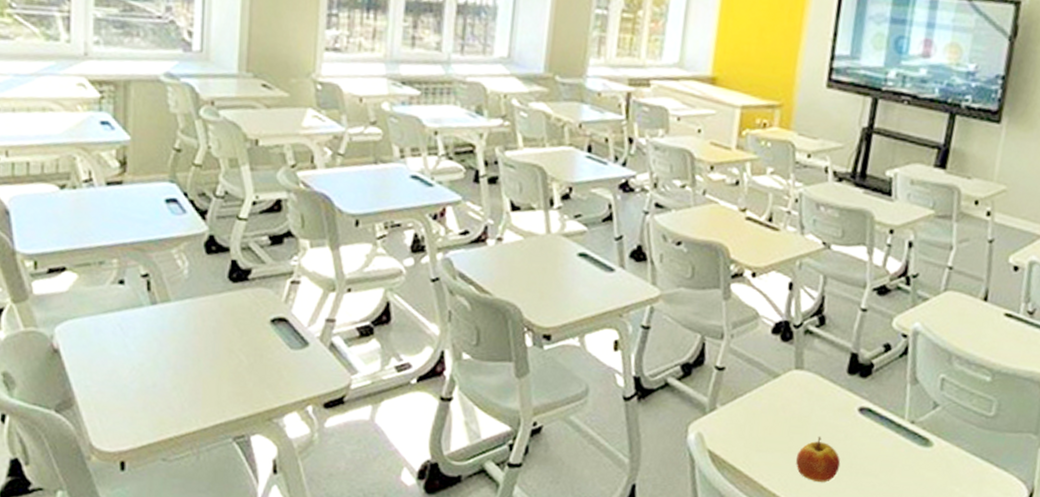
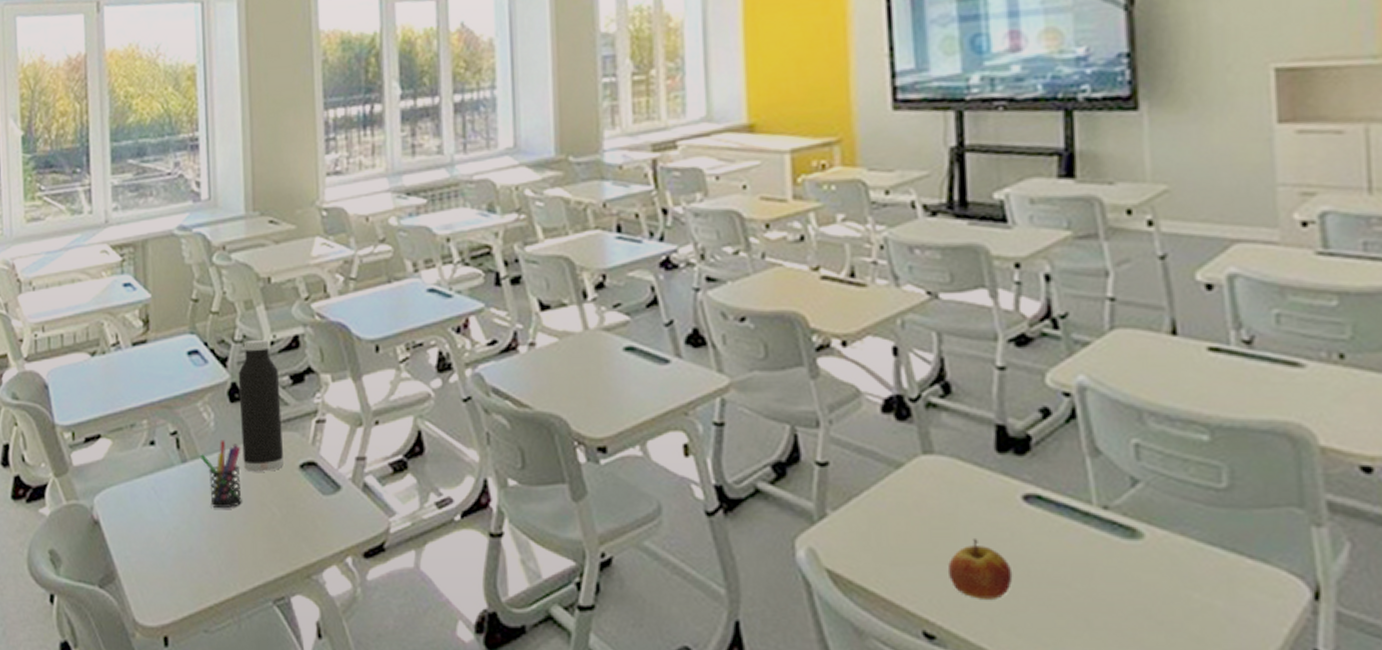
pen holder: none [170,287,214,352] -> present [199,439,242,509]
water bottle: none [214,197,259,322] -> present [238,339,283,472]

